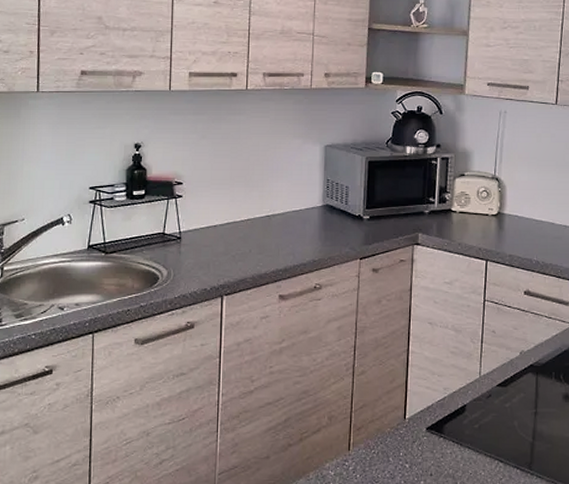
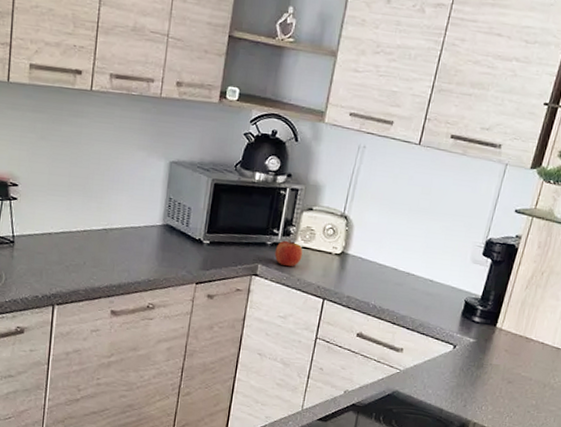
fruit: none [433,206,460,233] -> present [274,239,303,267]

